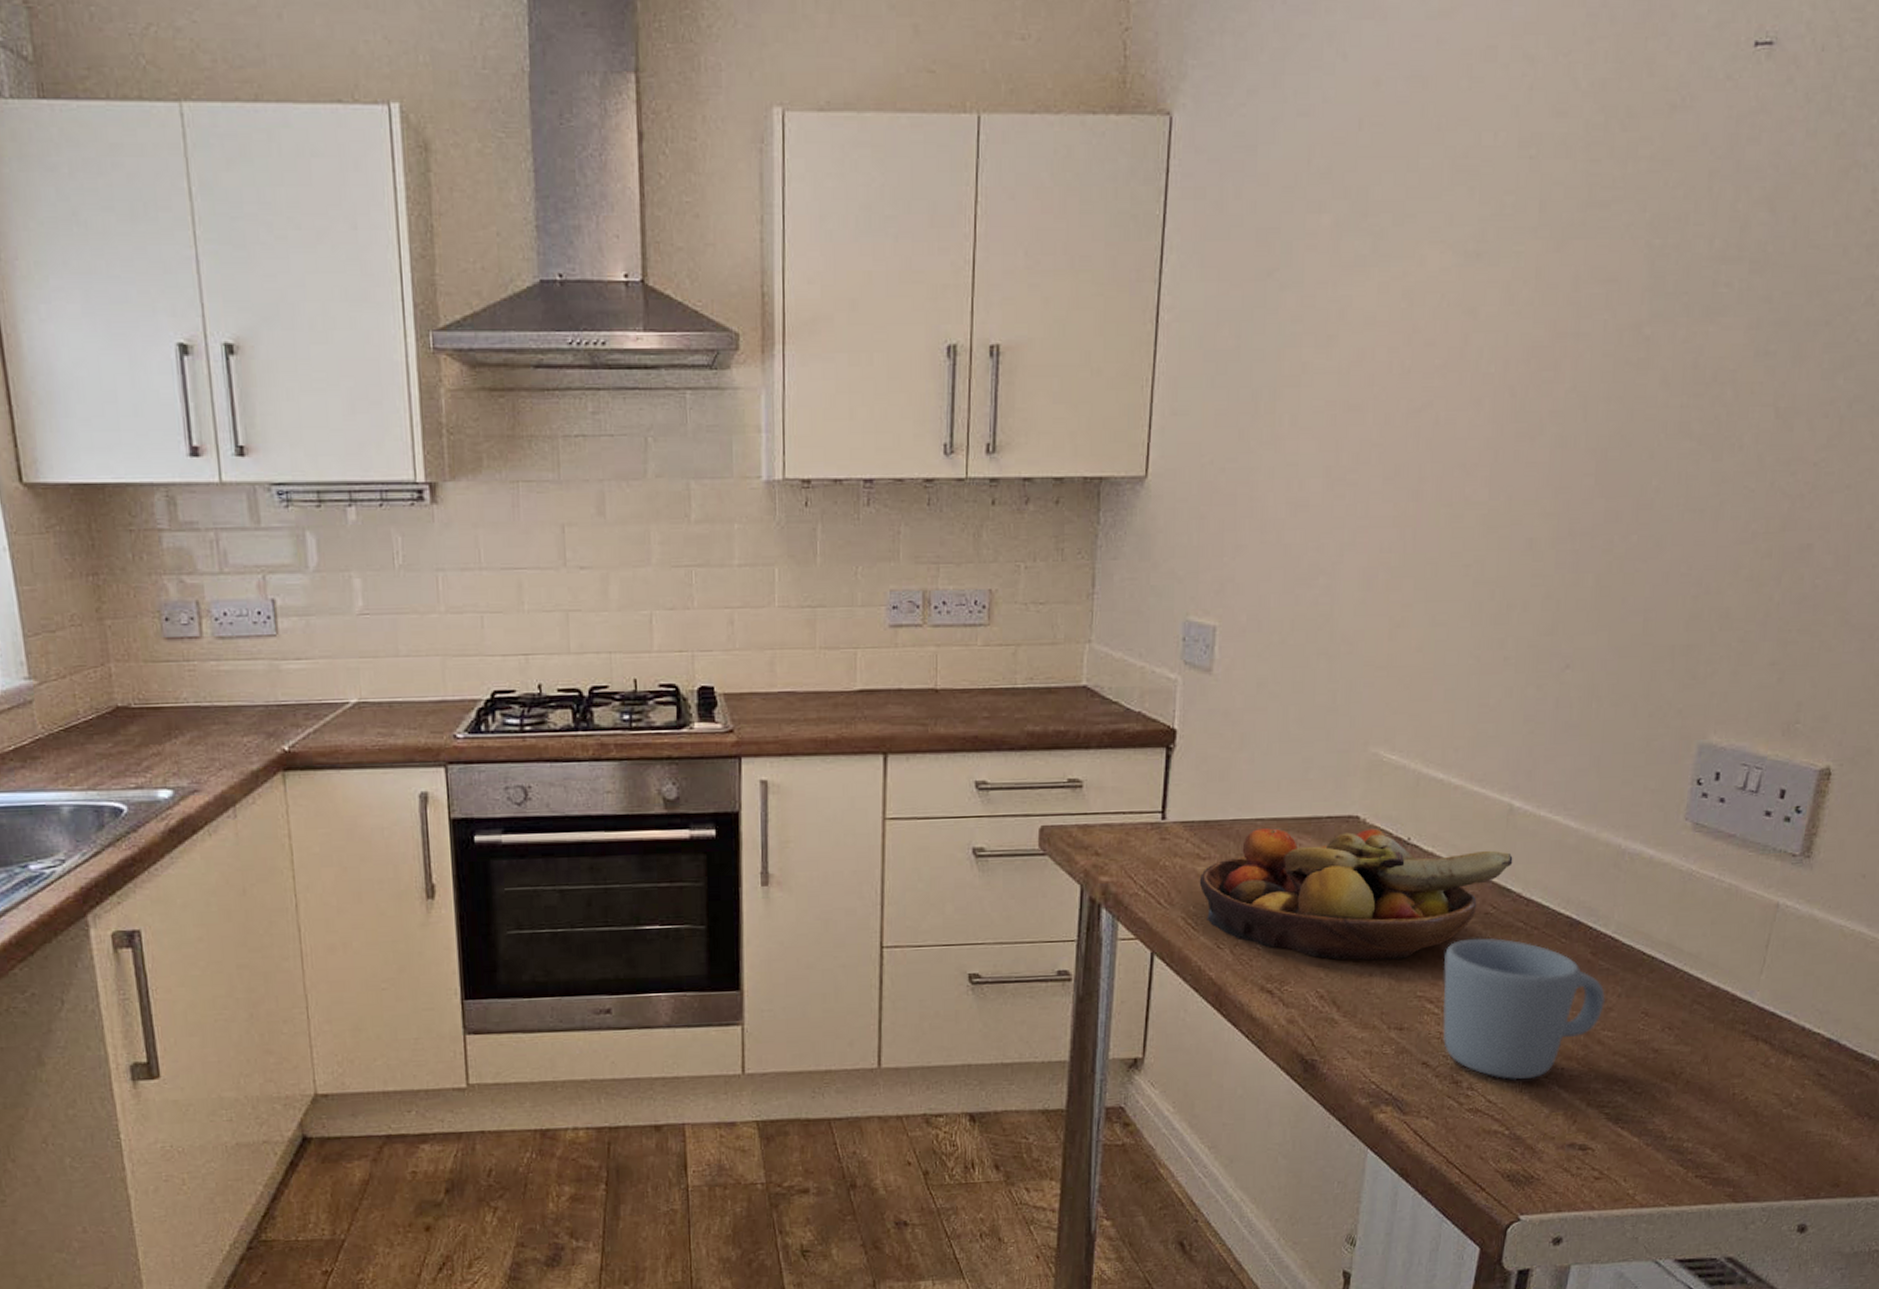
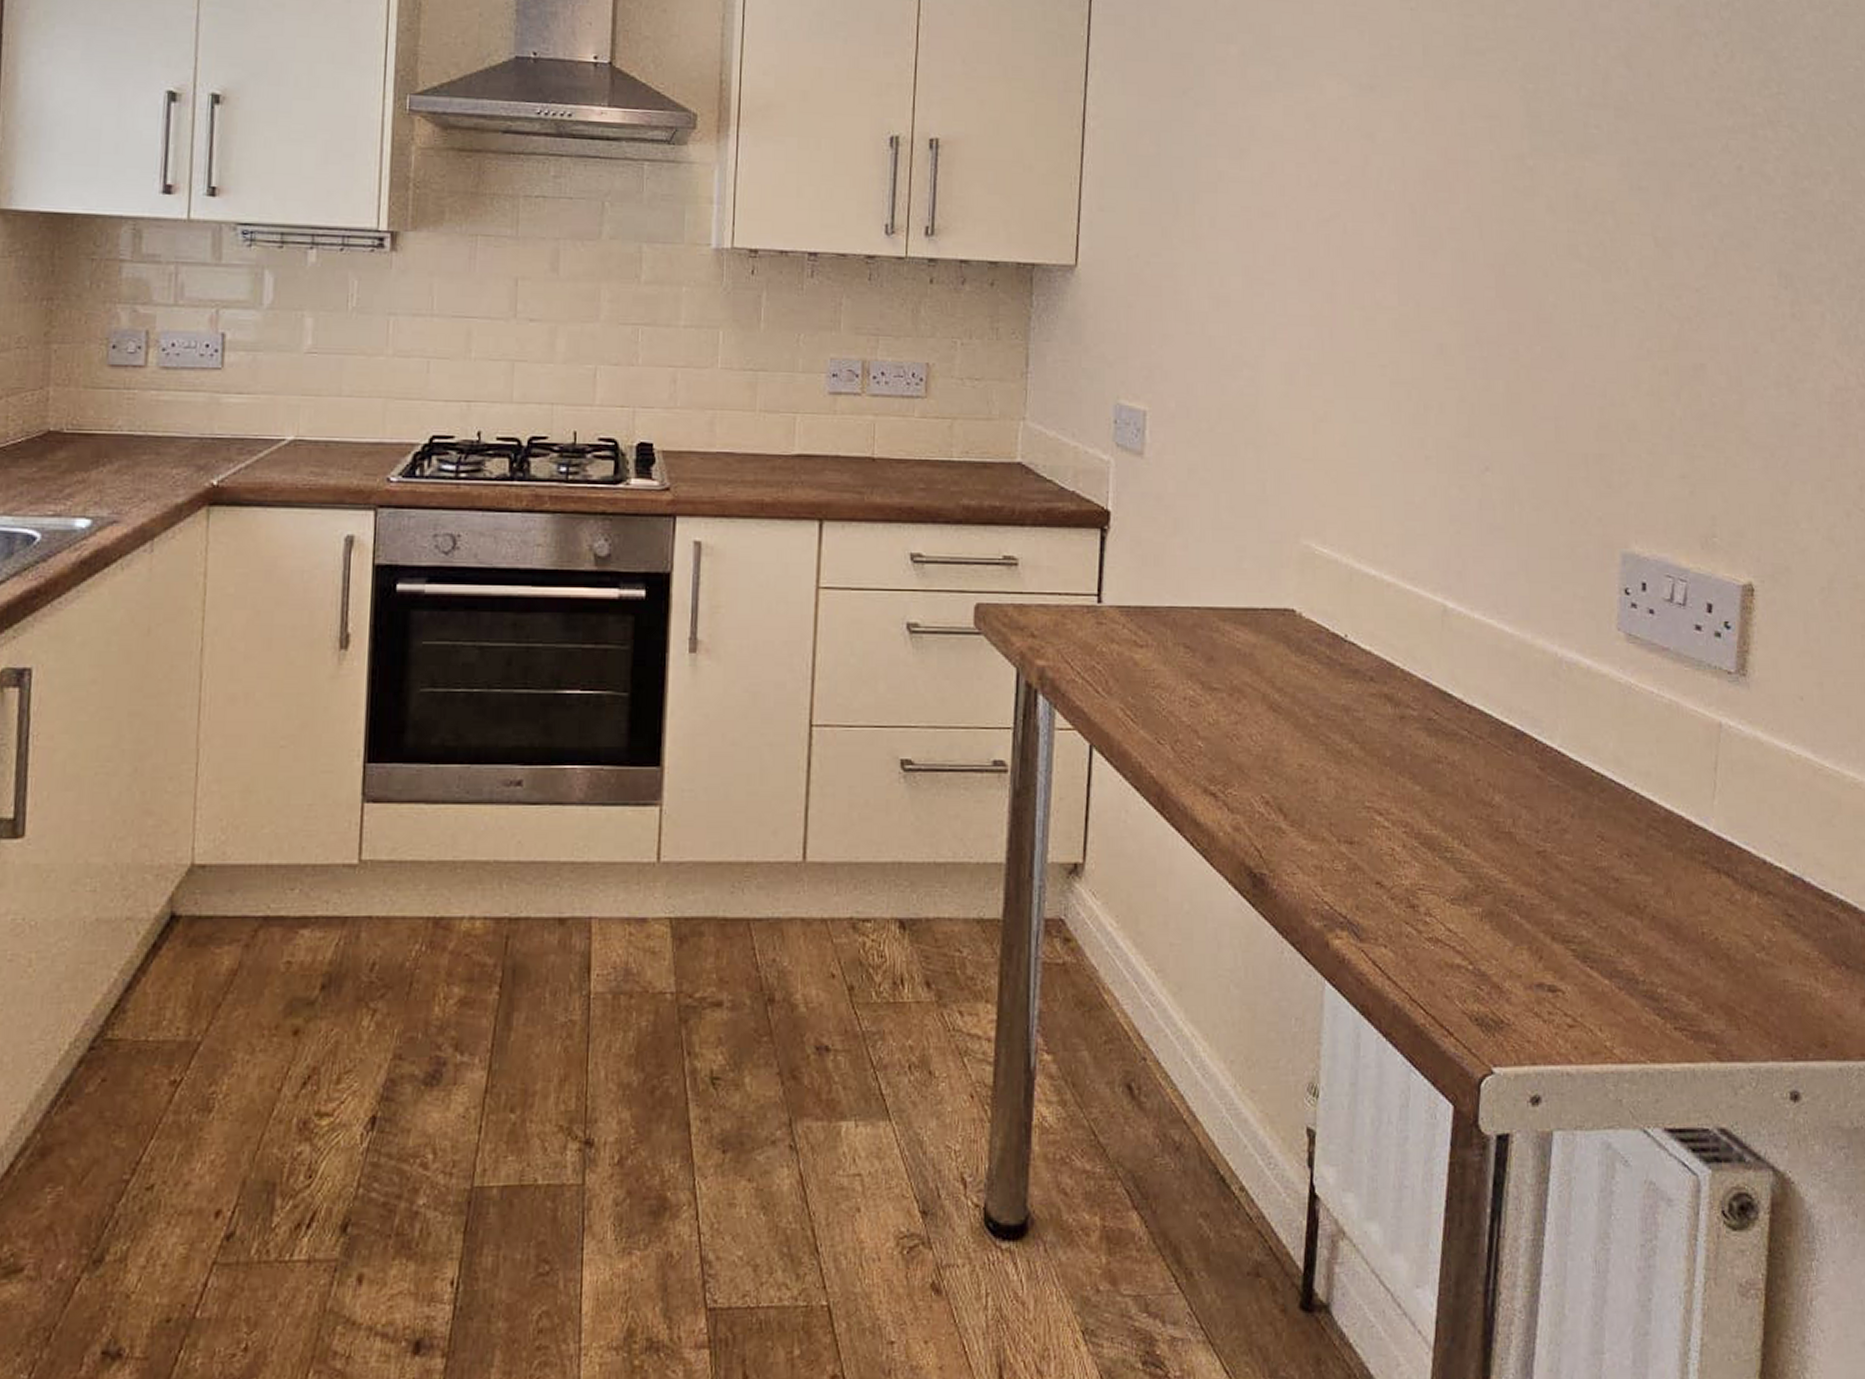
fruit bowl: present [1199,828,1513,961] -> none [1137,617,1451,765]
mug: present [1442,938,1606,1080] -> none [1391,745,1559,907]

